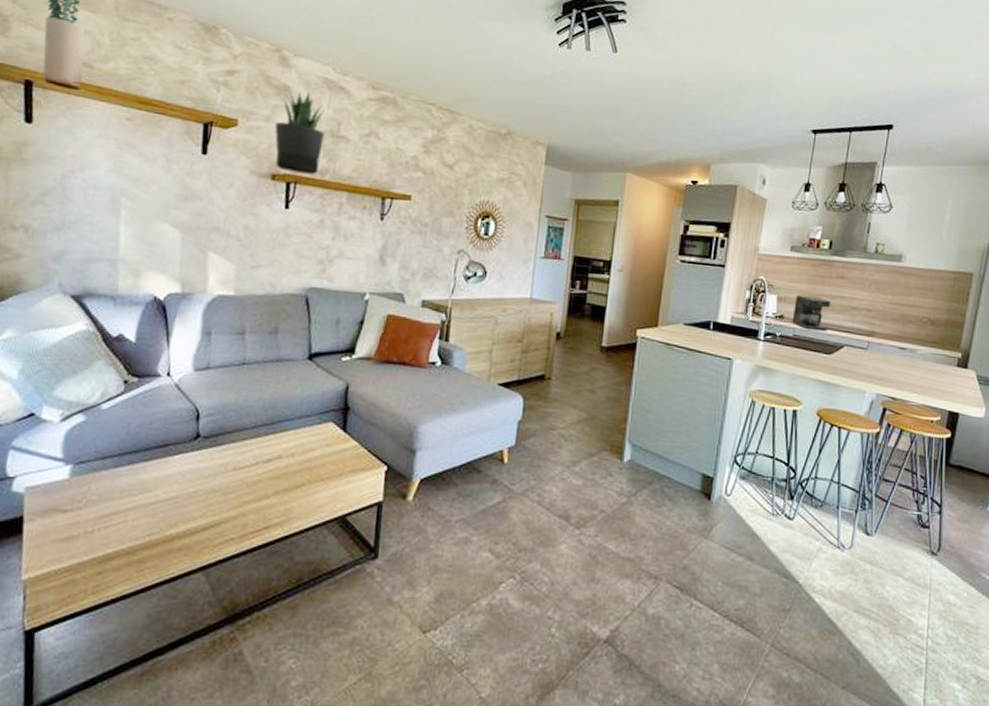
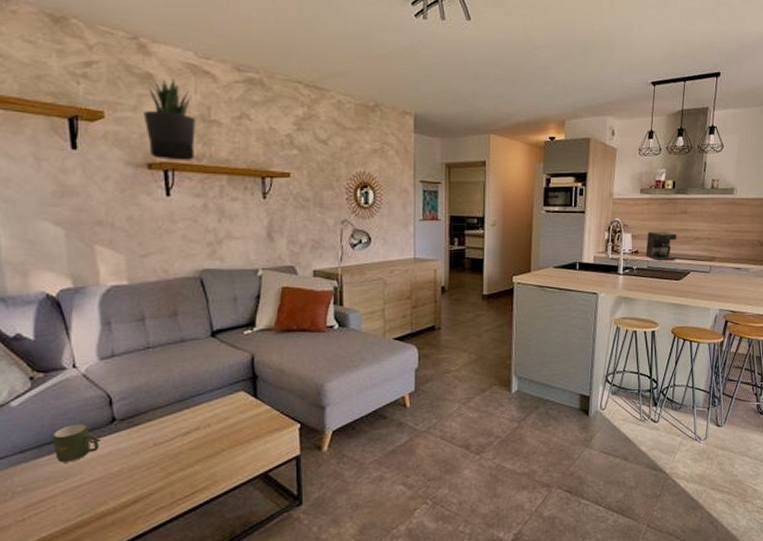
mug: none [134,435,180,476] -> present [51,423,99,463]

